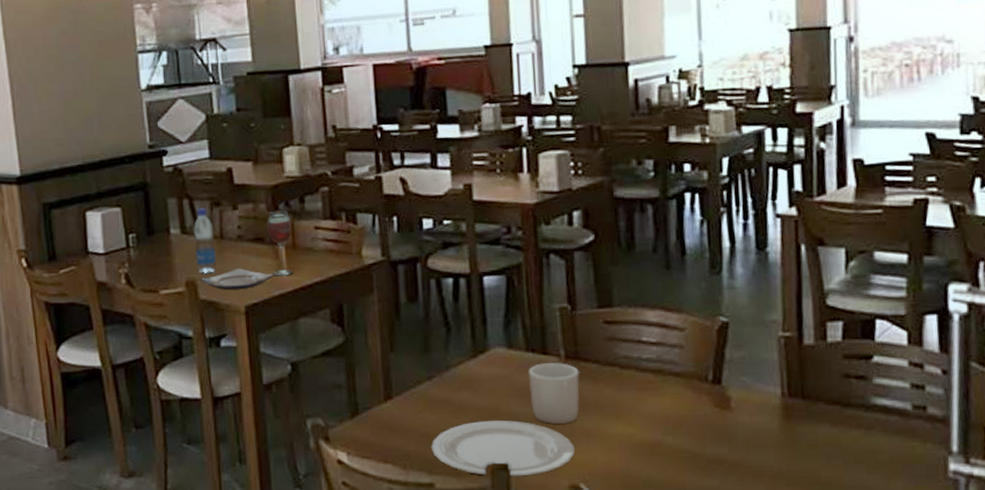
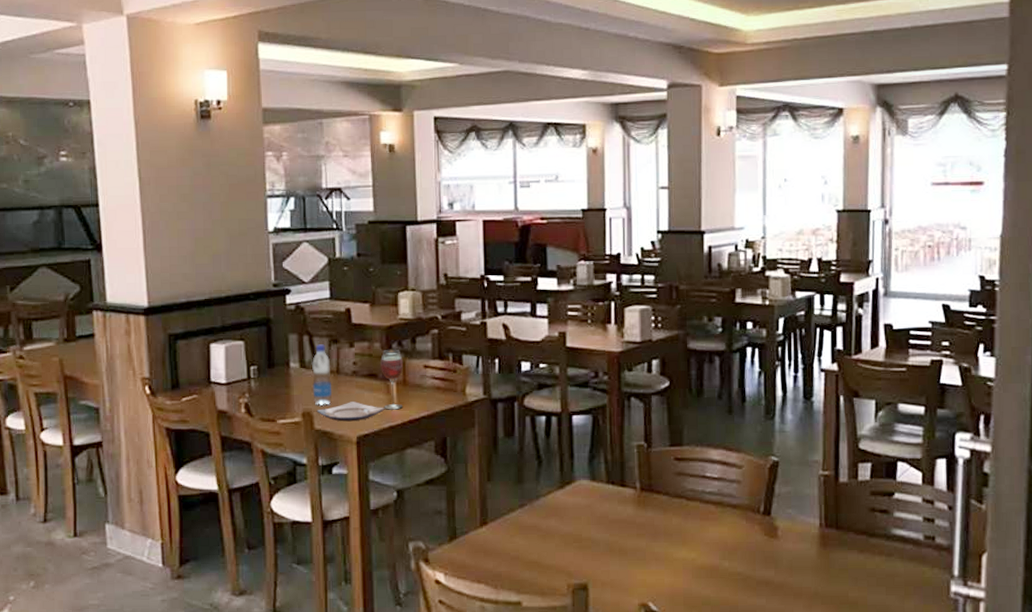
plate: present [430,420,575,478] -> none [520,544,645,597]
mug: present [528,363,580,425] -> none [608,494,653,550]

